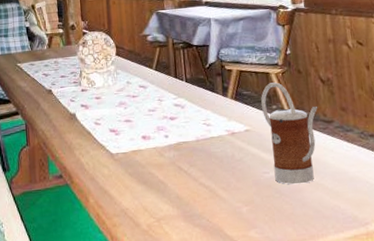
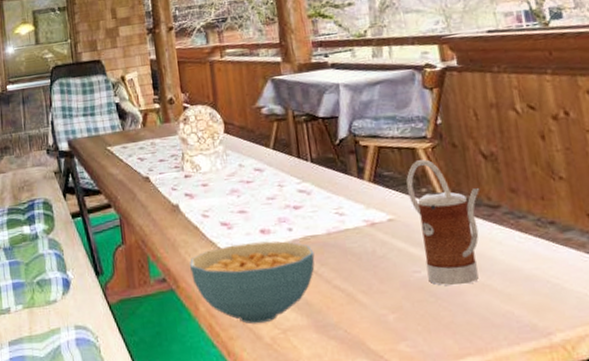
cereal bowl: none [83,146,186,214] -> present [190,241,315,324]

